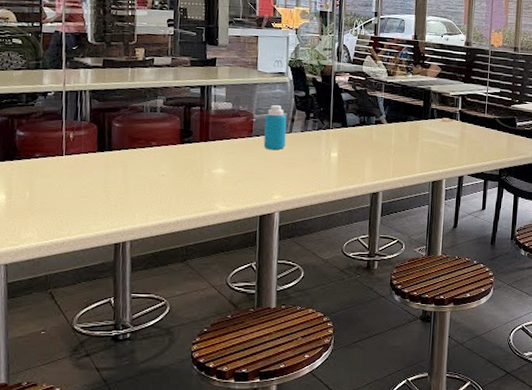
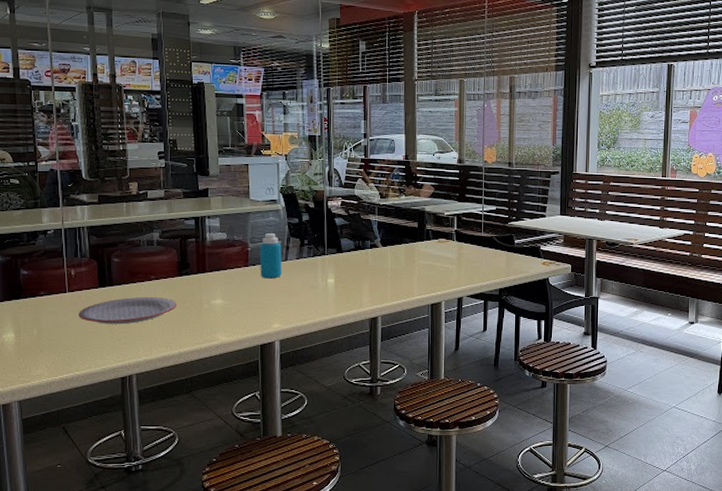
plate: none [74,162,177,190] -> present [79,296,177,324]

